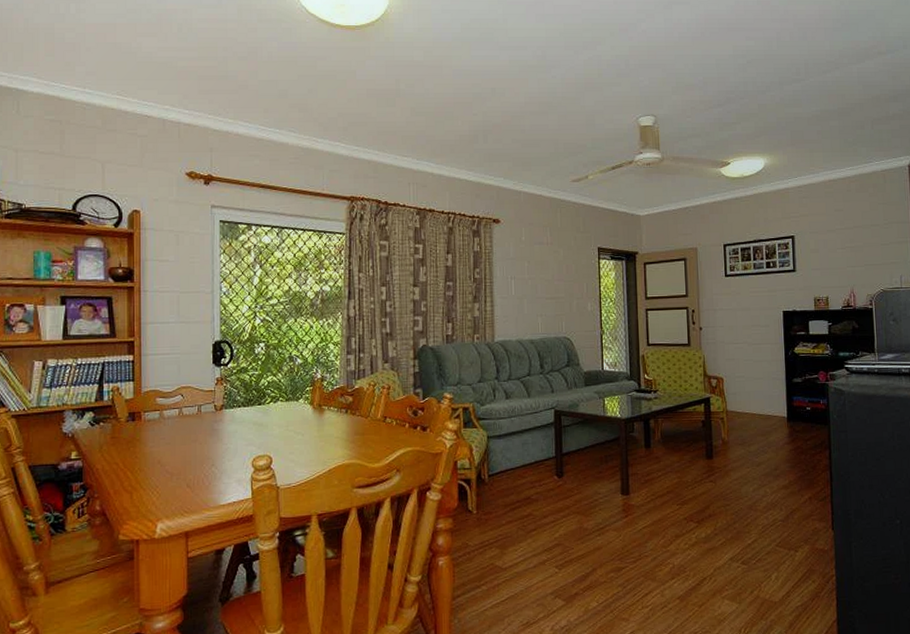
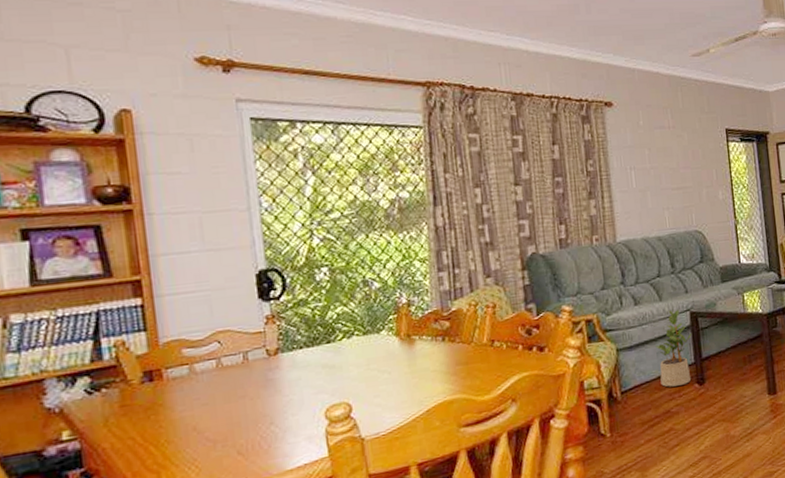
potted plant: none [522,406,555,476] -> present [656,310,692,387]

